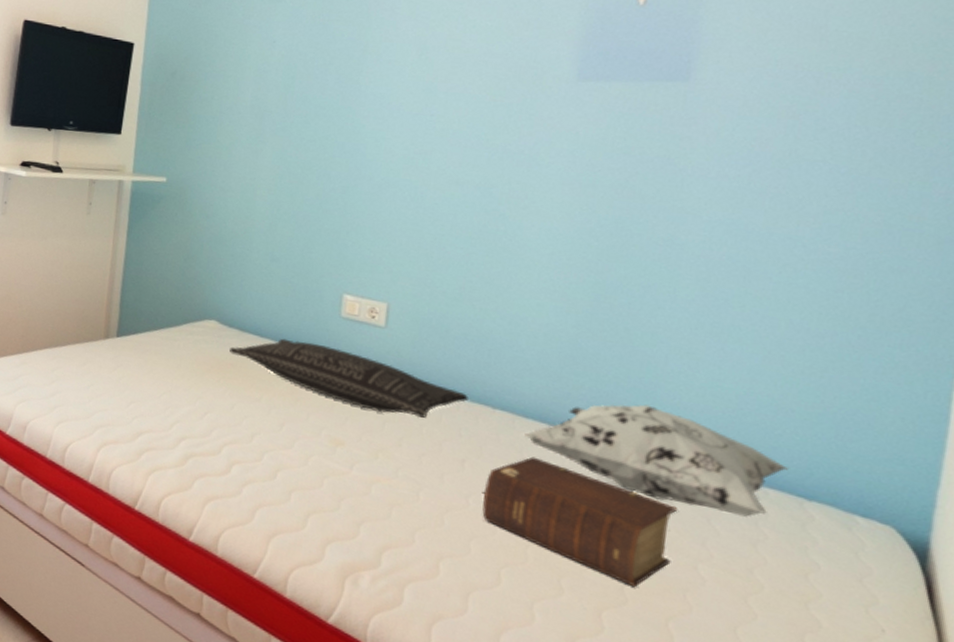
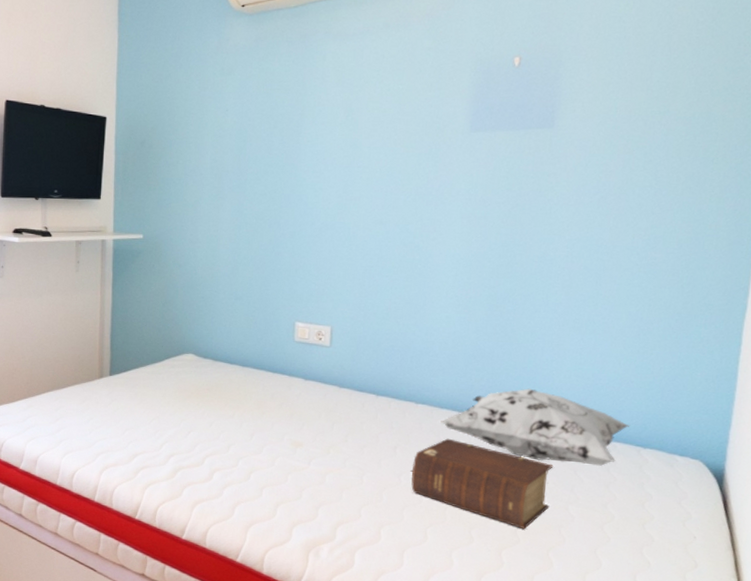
pillow: present [229,338,468,418] -> none [206,363,397,418]

